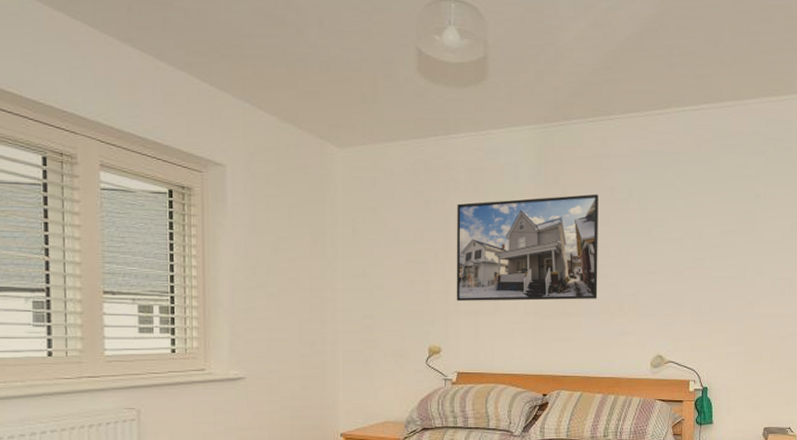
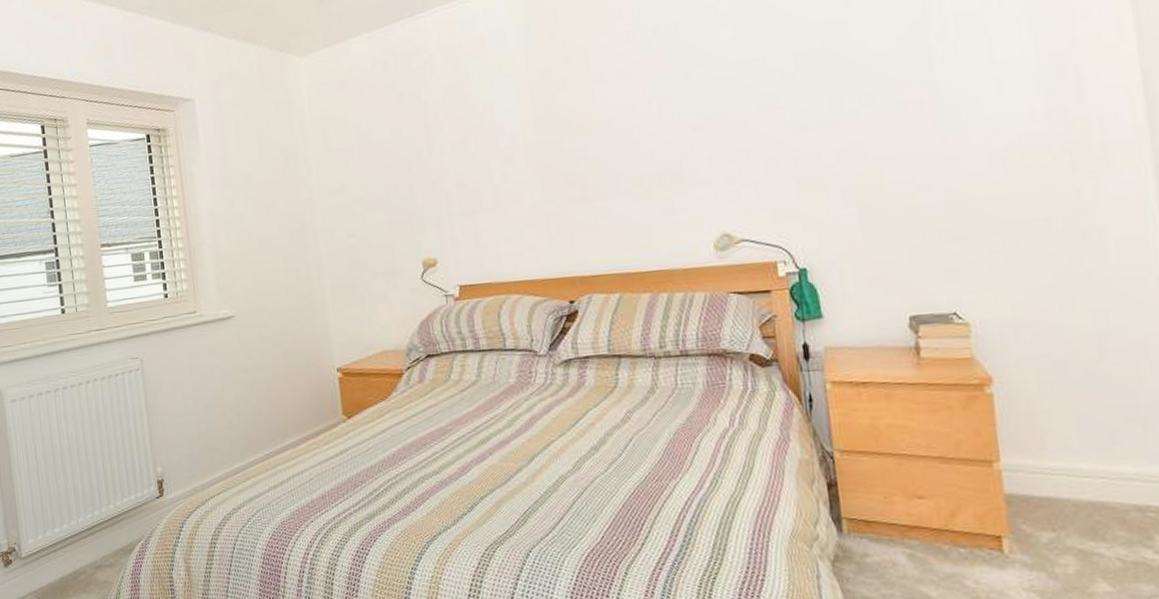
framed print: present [456,194,599,301] -> none [435,43,627,202]

